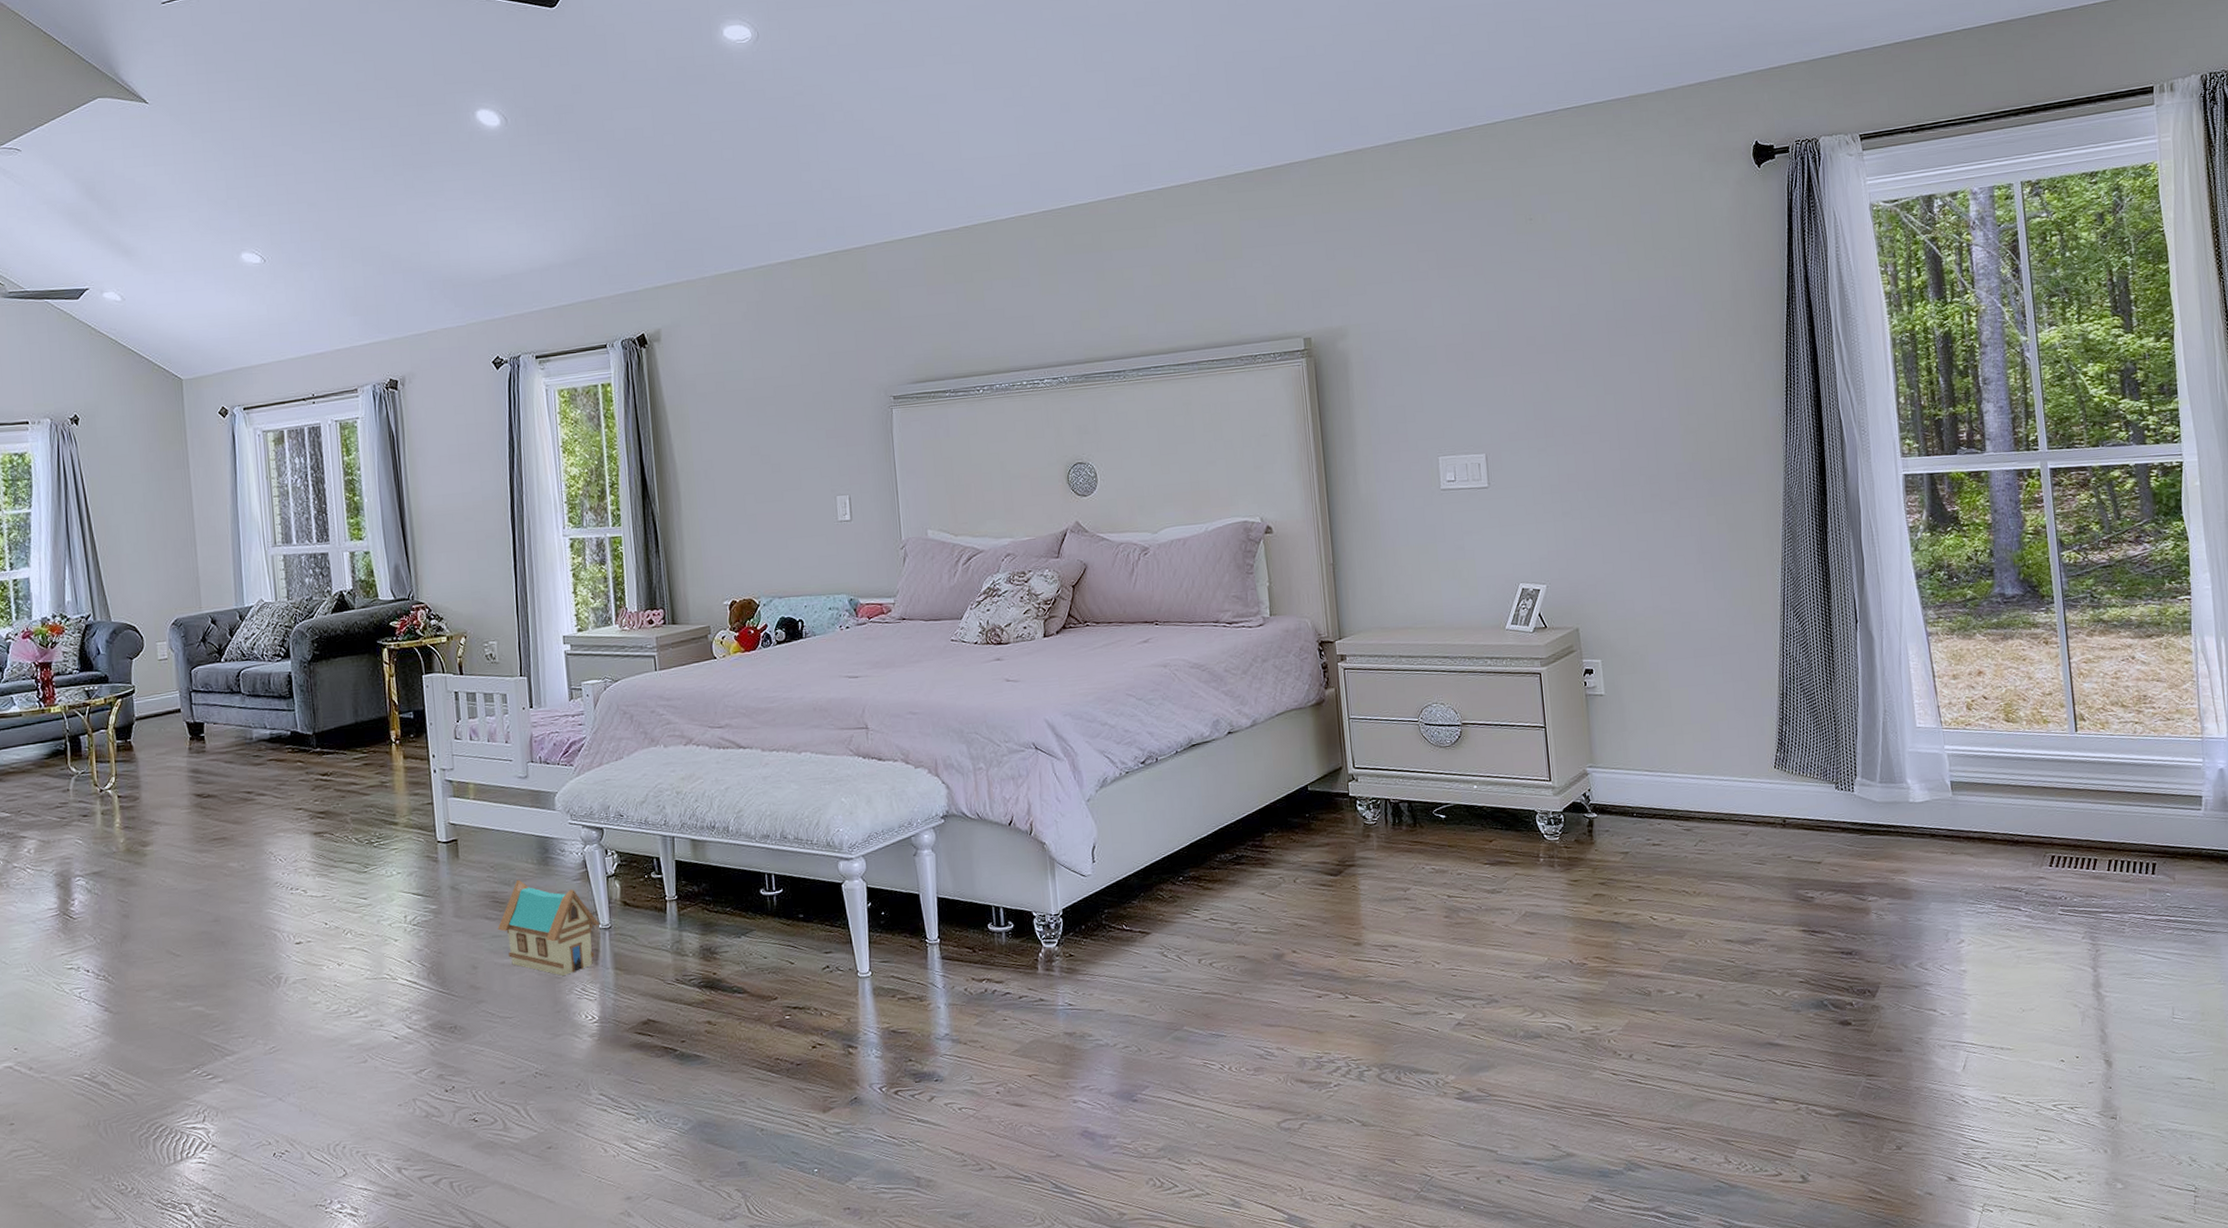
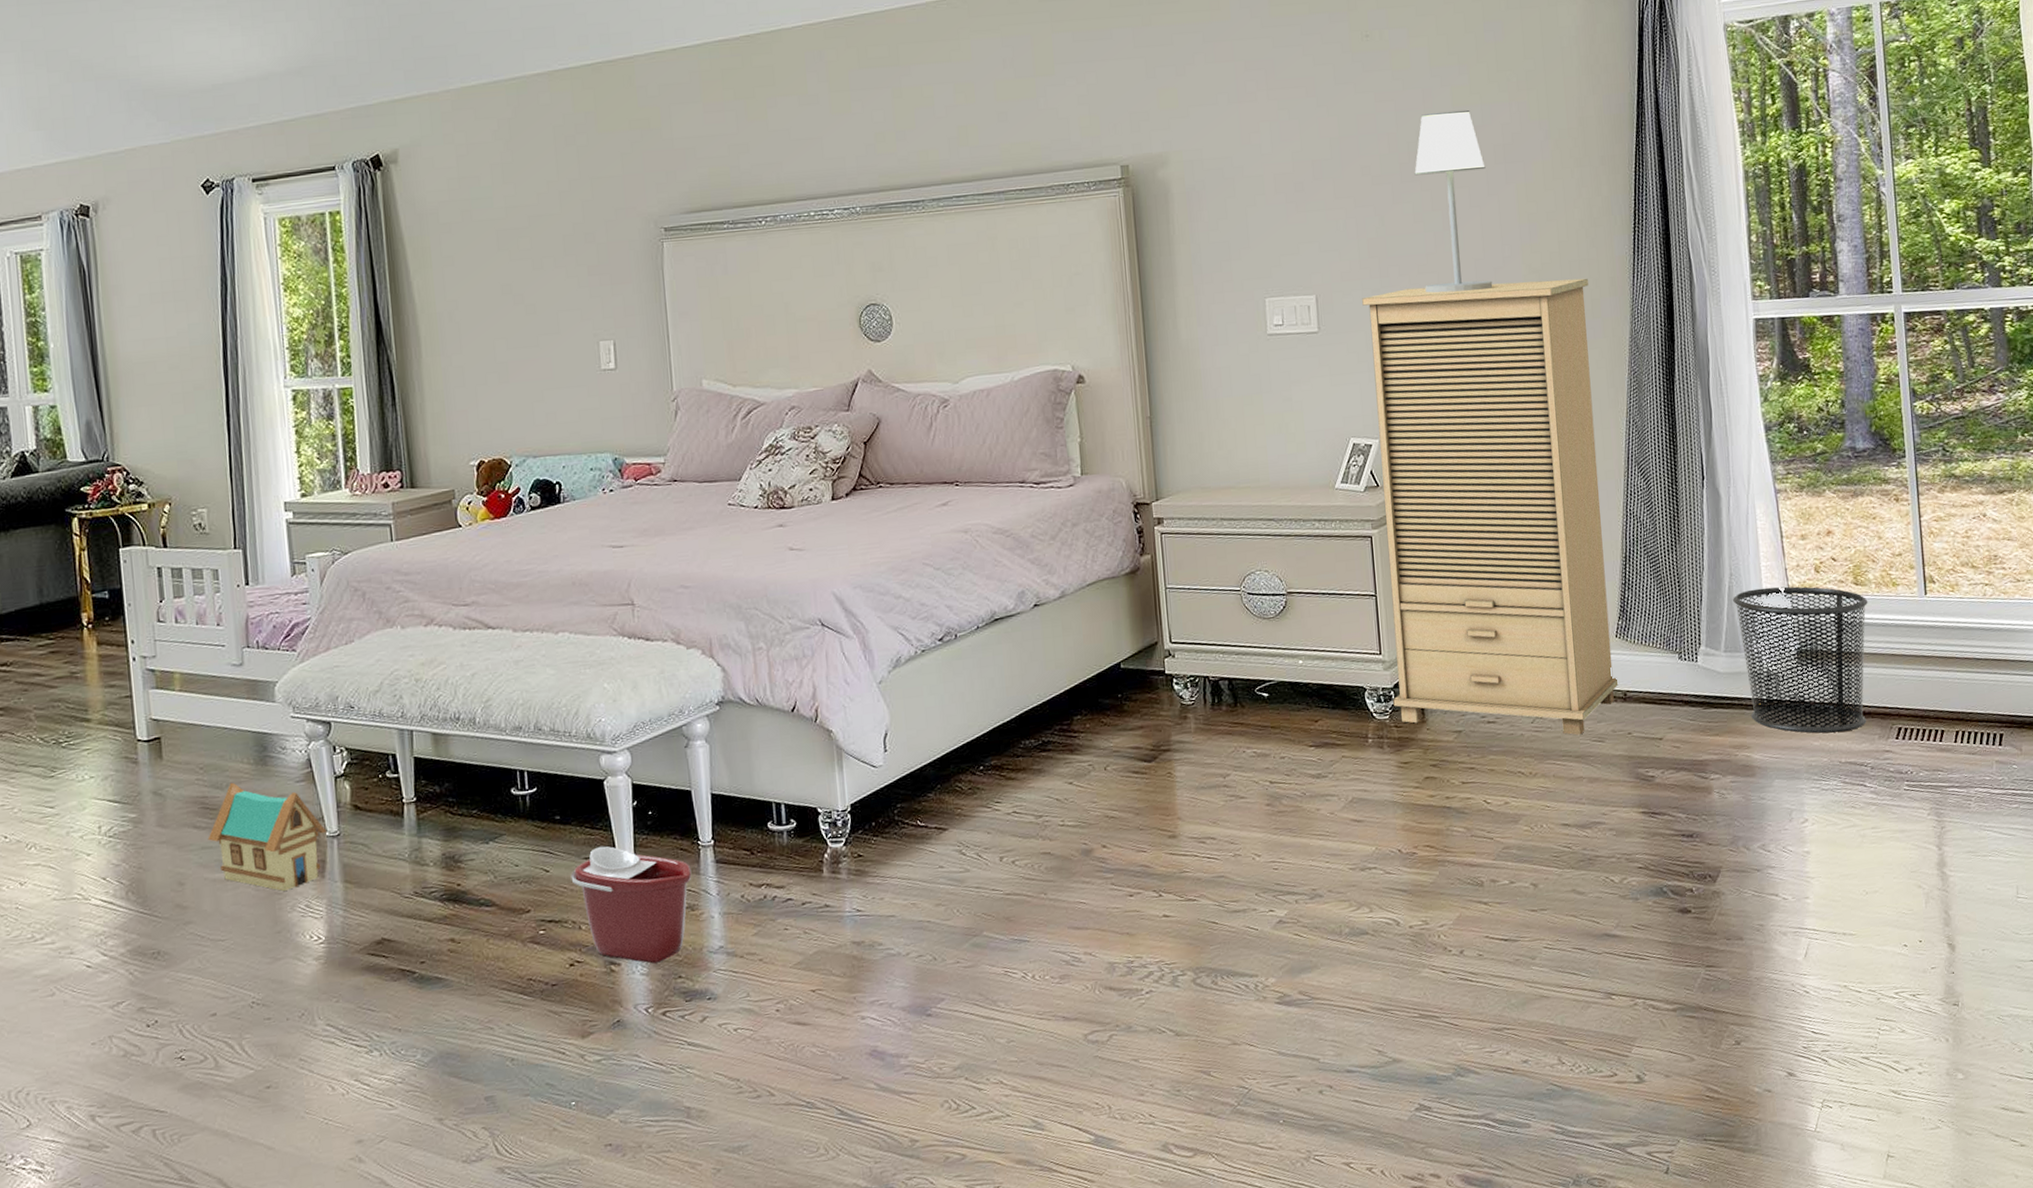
bucket: none [813,942,920,1048] -> present [571,846,692,964]
cabinet: none [1529,437,1778,858] -> present [1362,278,1619,735]
table lamp: none [1577,285,1652,452] -> present [1414,110,1493,293]
waste bin: none [1887,722,2020,860] -> present [1733,586,1868,734]

